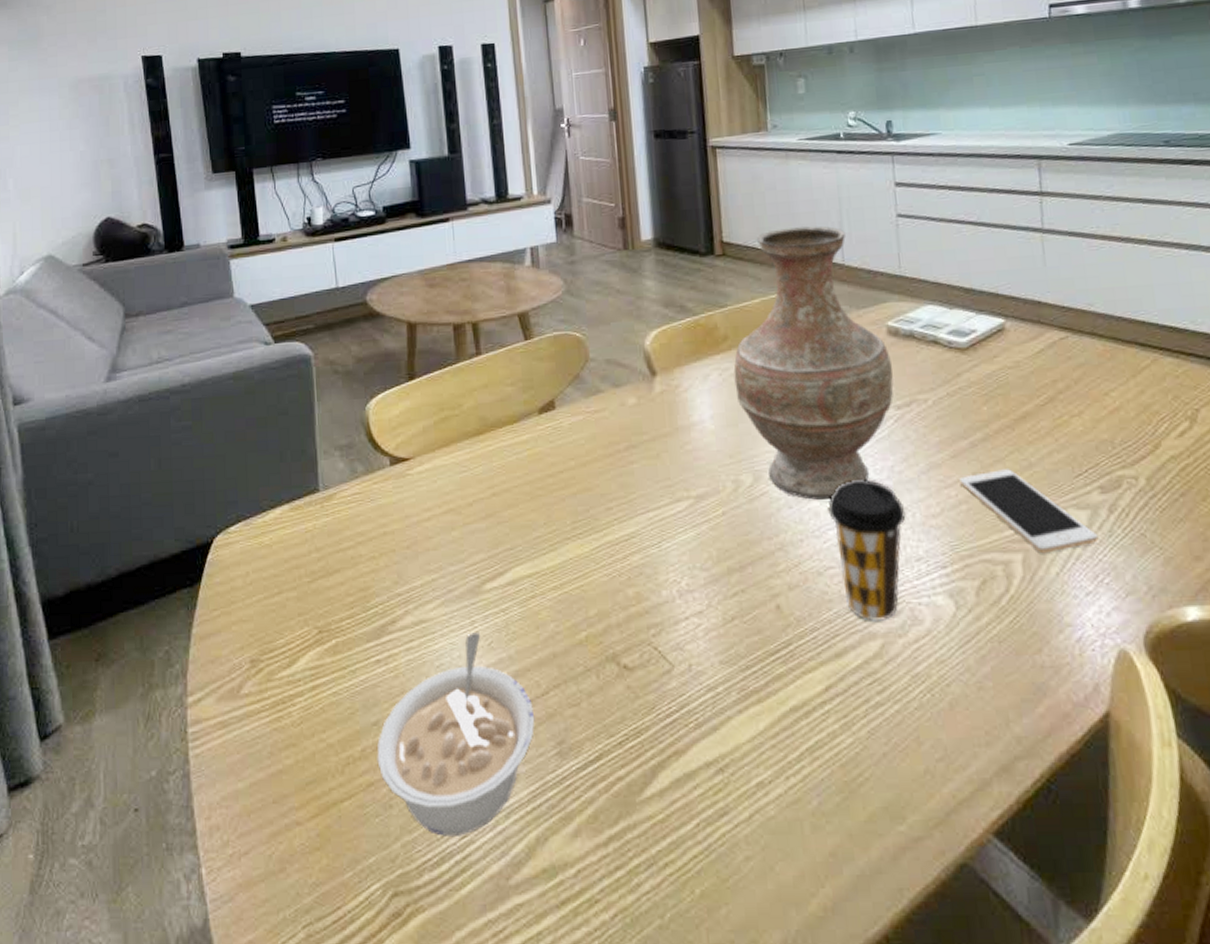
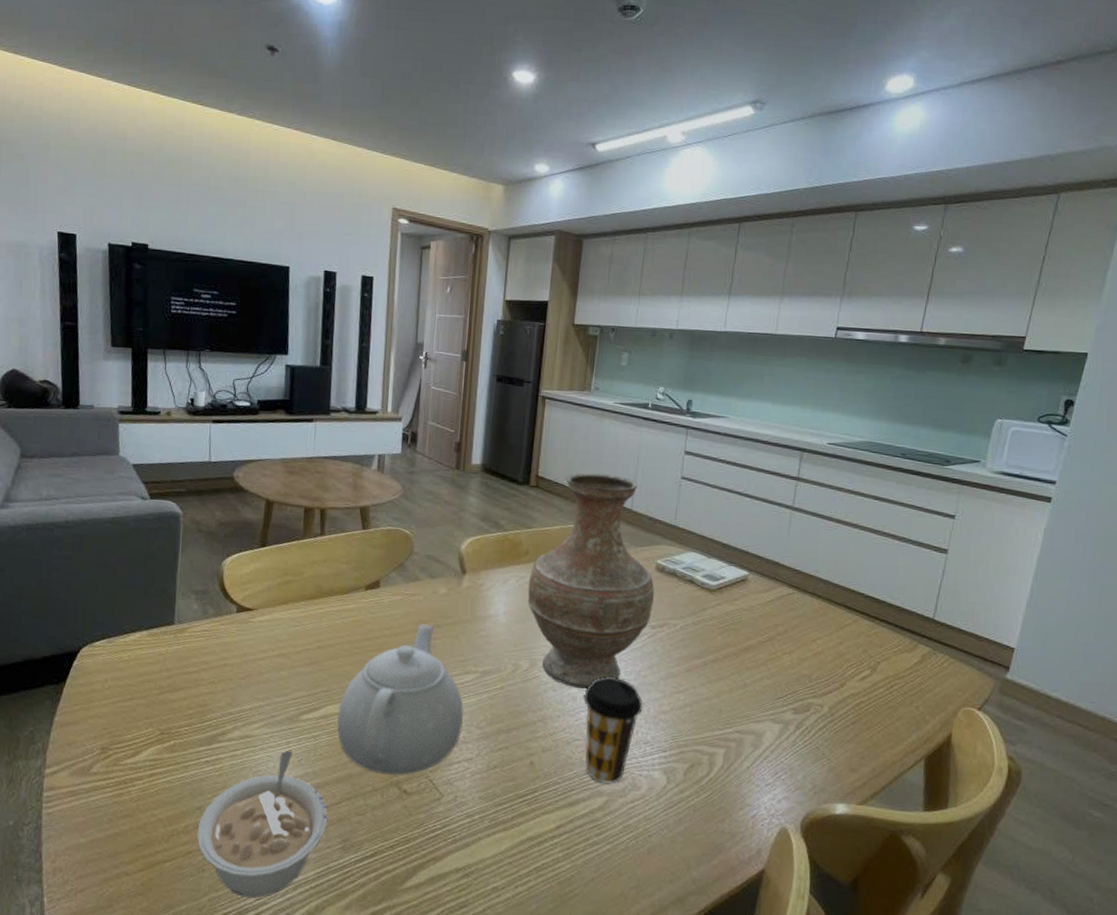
teapot: none [527,446,685,647] -> present [337,624,465,775]
cell phone: present [959,469,1099,554] -> none [689,685,784,752]

